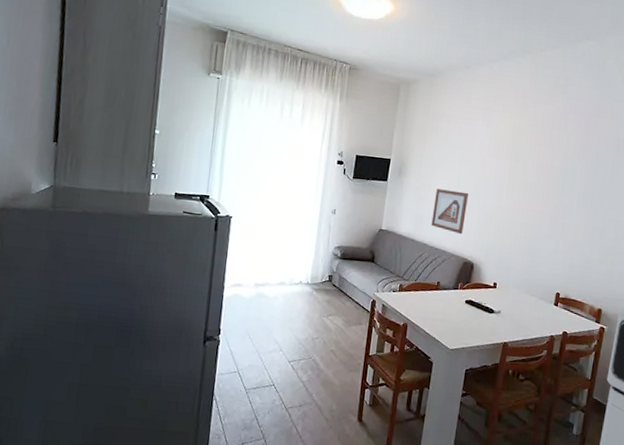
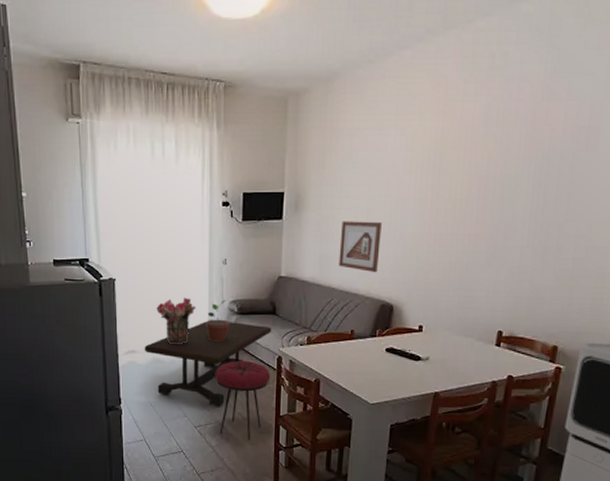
coffee table: none [250,261,370,344] -> present [144,319,272,407]
bouquet: none [266,239,304,283] -> present [156,297,197,345]
potted plant: none [310,244,333,282] -> present [206,299,230,341]
stool: none [311,301,365,378] -> present [215,360,271,440]

